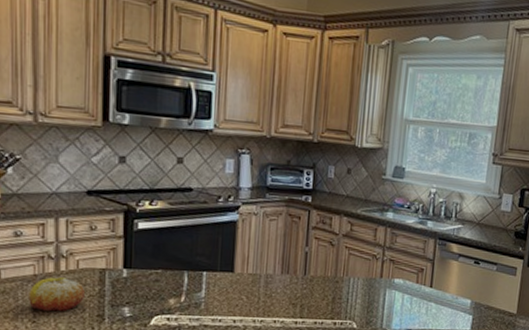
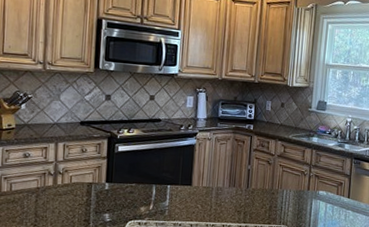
fruit: present [29,277,84,312] -> none [32,189,75,218]

